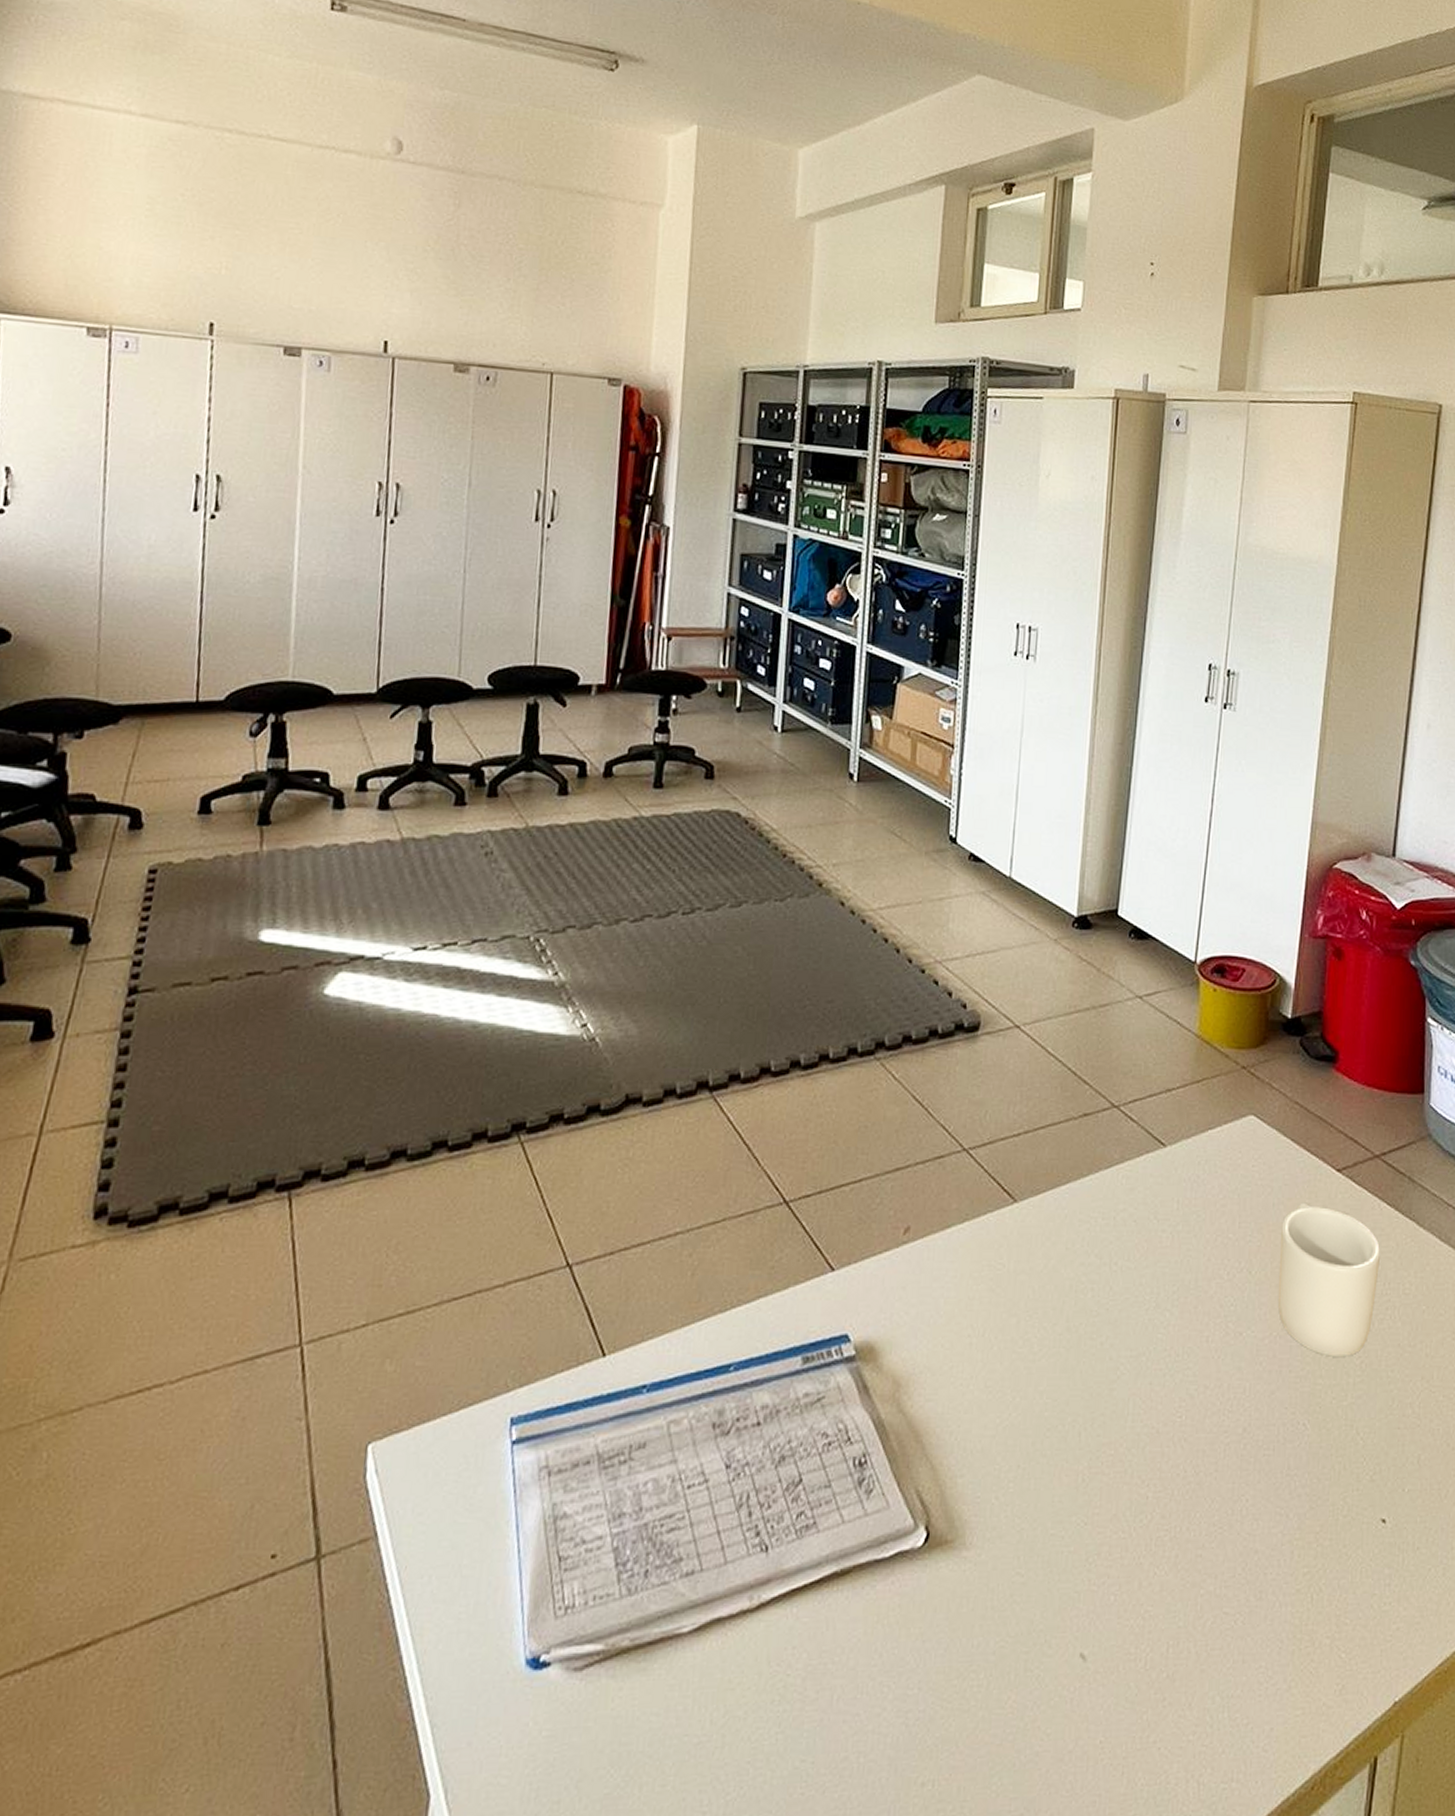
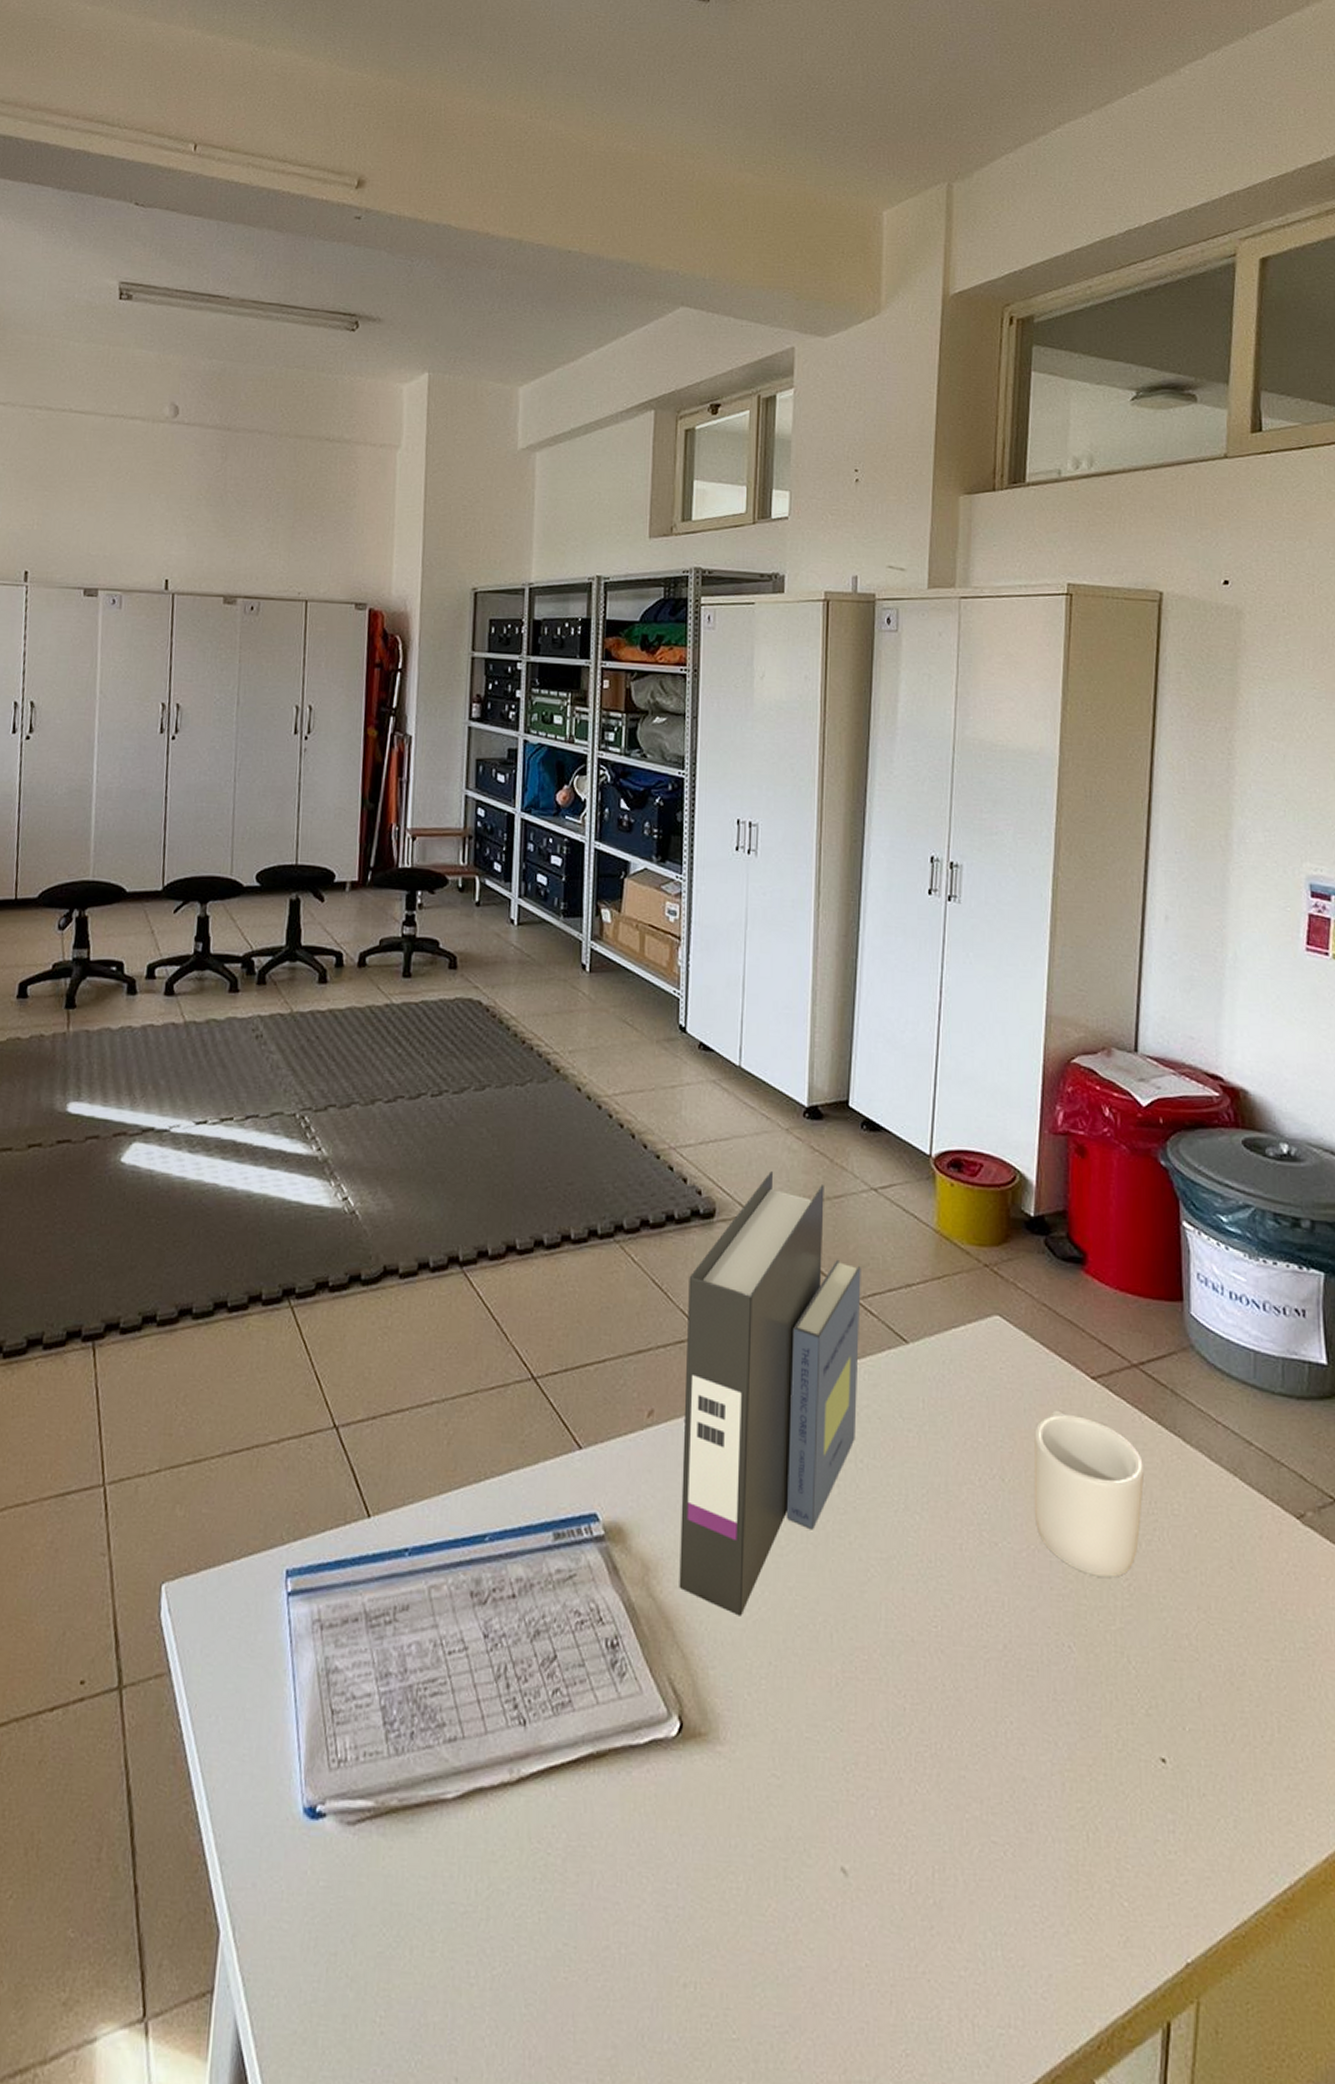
binder: none [930,982,1090,1424] -> present [679,1171,824,1616]
book: none [1039,1067,1123,1334] -> present [786,1259,861,1530]

